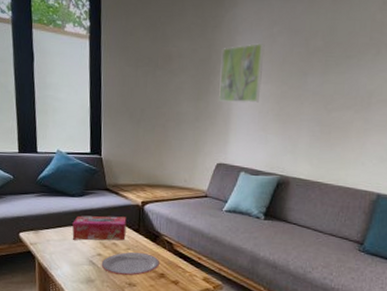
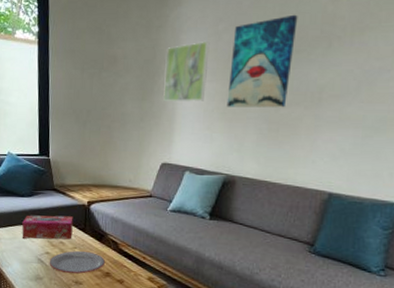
wall art: none [281,21,349,111] -> present [226,14,298,108]

